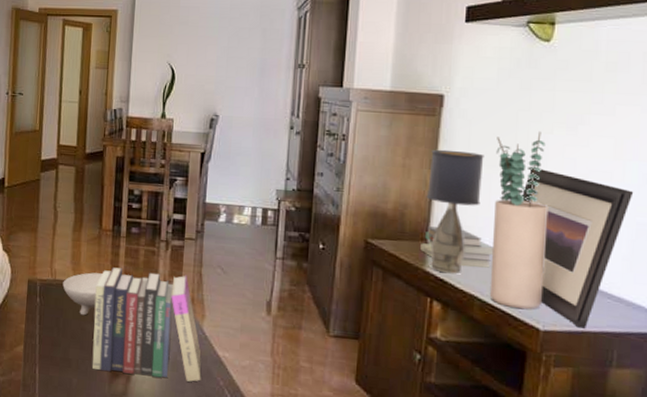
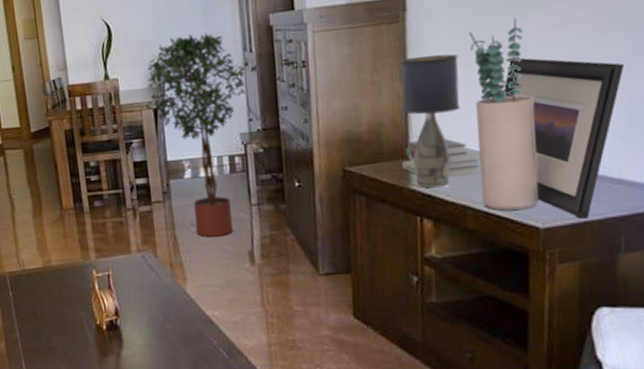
bowl: present [63,272,103,316] -> none [33,254,73,301]
books: present [92,267,202,382] -> none [67,240,194,353]
potted tree: none [188,91,290,283] -> present [139,32,245,237]

